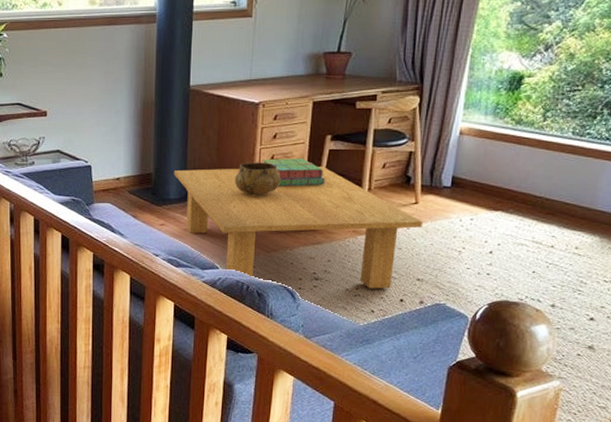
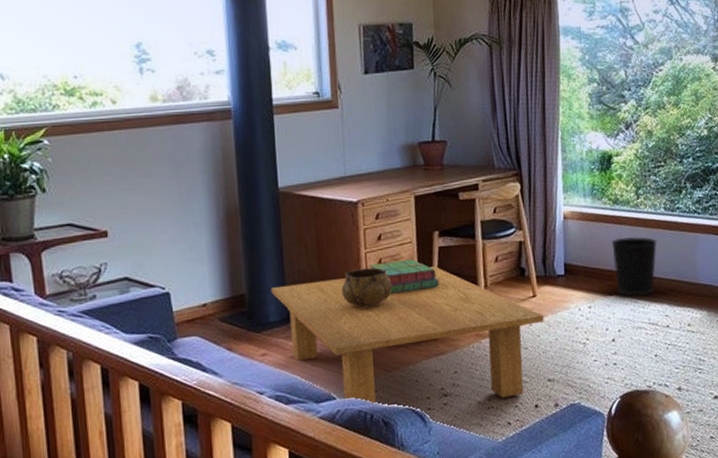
wastebasket: none [504,157,558,215] -> present [611,237,657,297]

